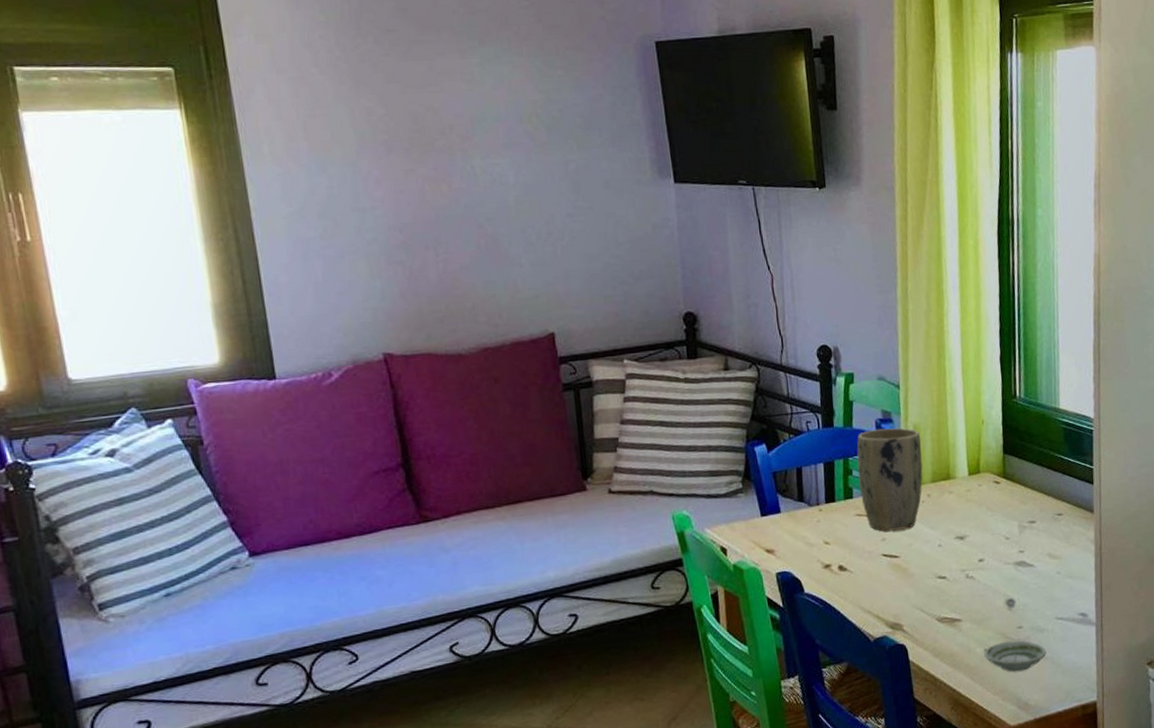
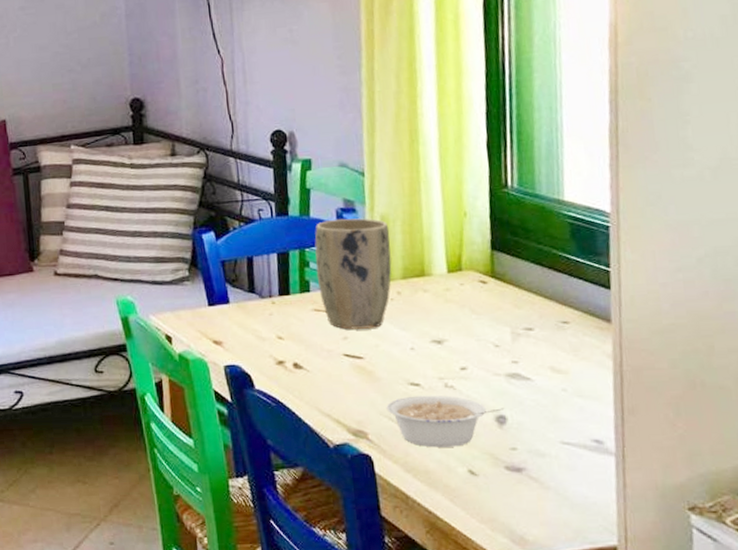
legume: none [918,585,1013,633] -> present [386,395,505,448]
saucer: present [984,641,1047,672] -> none [468,464,549,500]

